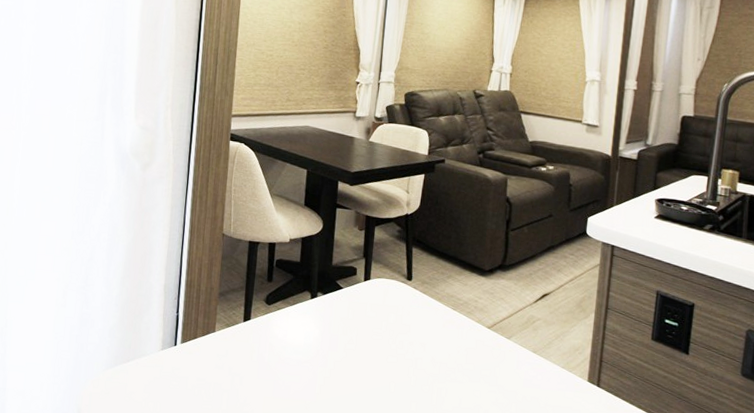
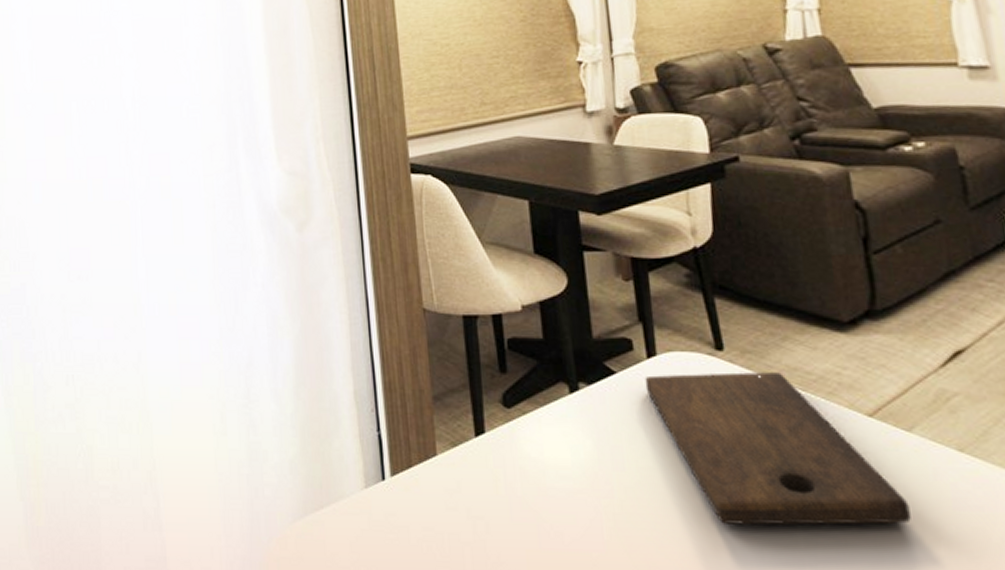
cutting board: none [359,292,500,393] -> present [645,372,911,525]

